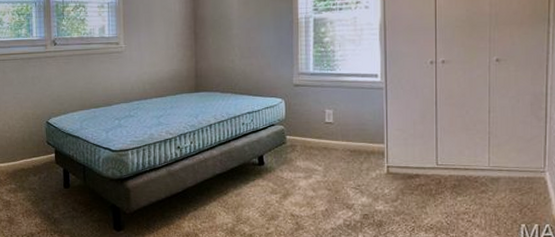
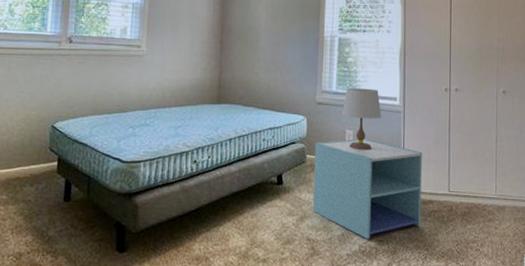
nightstand: none [294,117,407,214] -> present [313,138,422,240]
table lamp: none [320,67,363,129] -> present [341,88,382,151]

